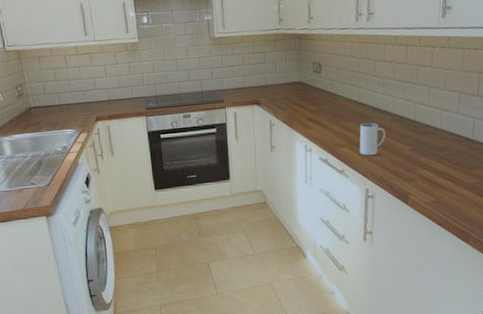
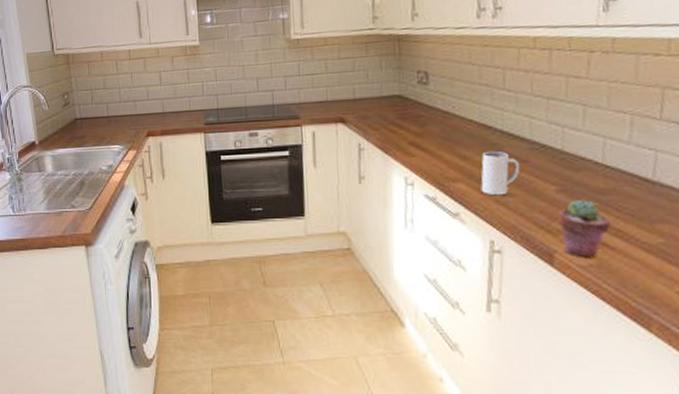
potted succulent: none [411,154,445,196] -> present [558,199,610,257]

